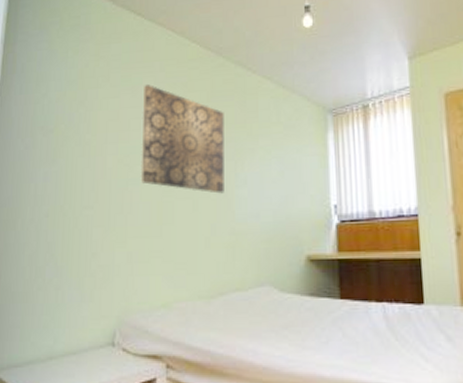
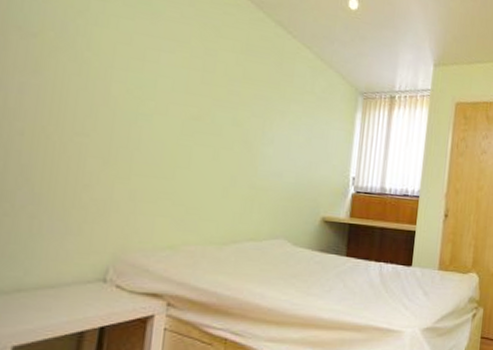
wall art: present [140,85,224,194] -> none [153,15,258,148]

